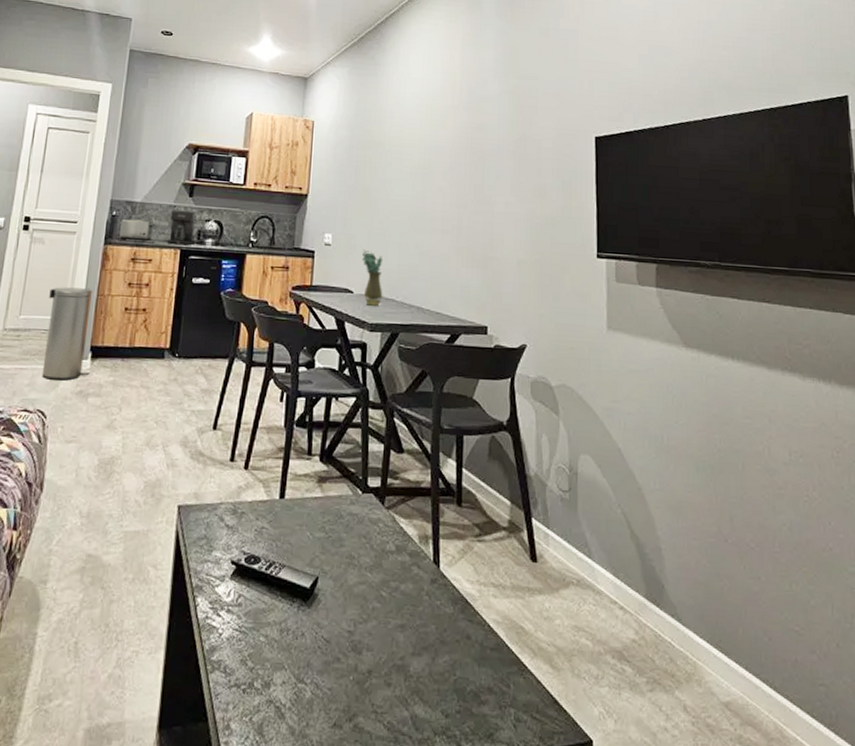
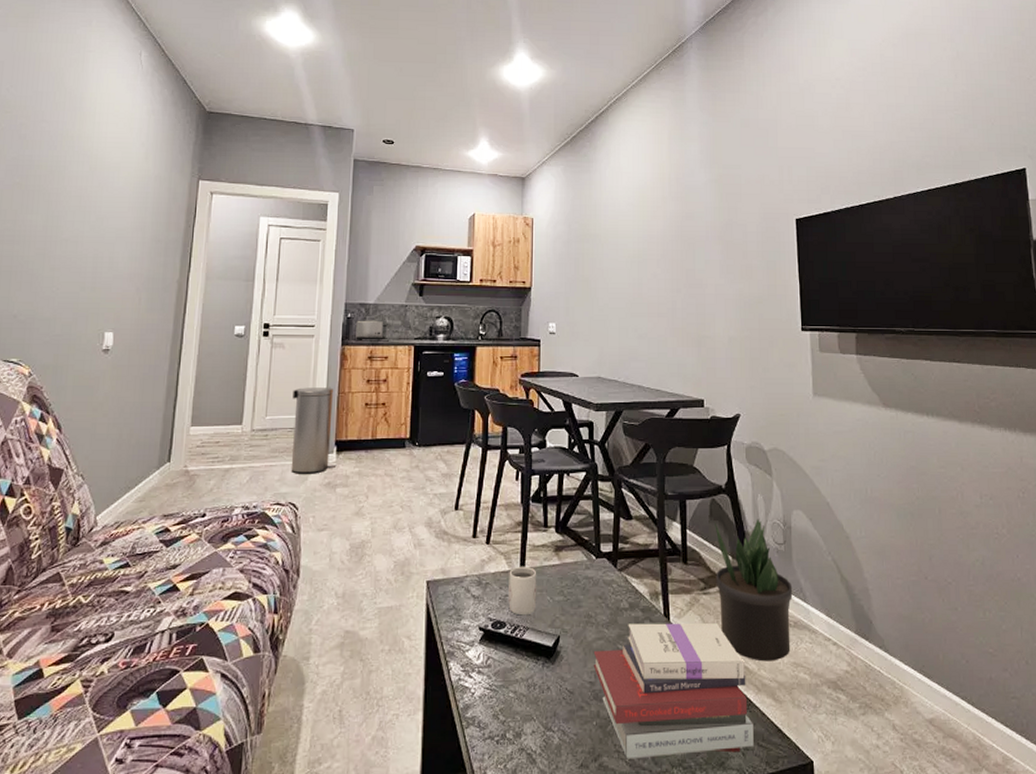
coffee maker: present [166,210,196,246] -> none [400,309,426,342]
mug: none [264,496,298,551] -> present [508,566,537,616]
books: none [353,568,527,724] -> present [593,622,754,758]
vase: present [362,249,383,306] -> none [585,335,606,387]
planter: none [492,461,577,623] -> present [715,519,793,662]

